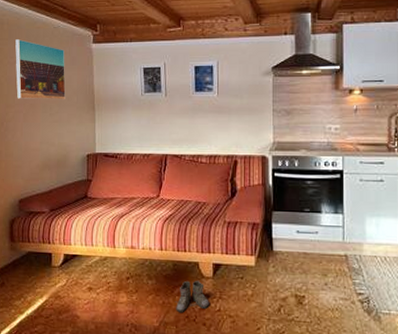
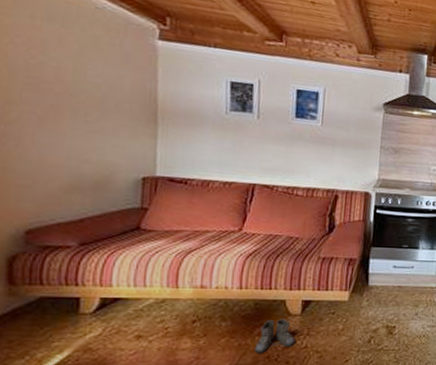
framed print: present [15,39,66,100] -> none [24,11,114,106]

